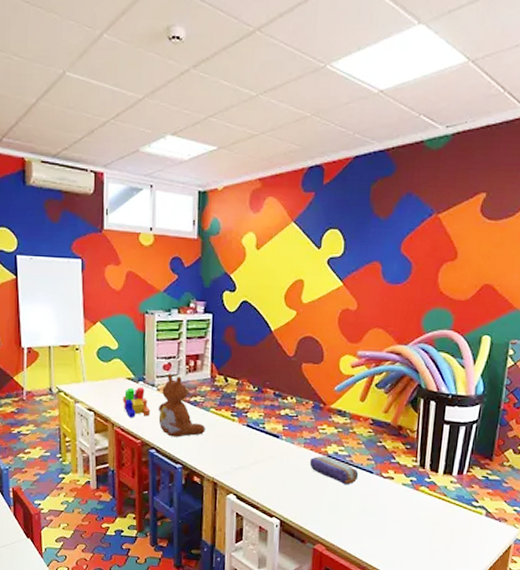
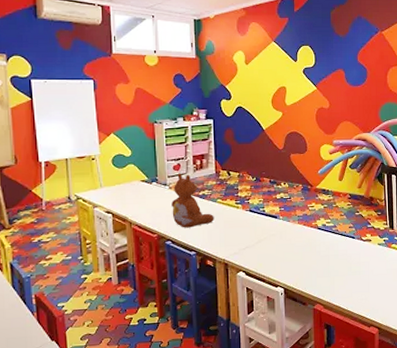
building blocks: present [123,387,151,418] -> none [138,187,165,216]
pencil case: present [309,455,359,485] -> none [304,228,344,251]

